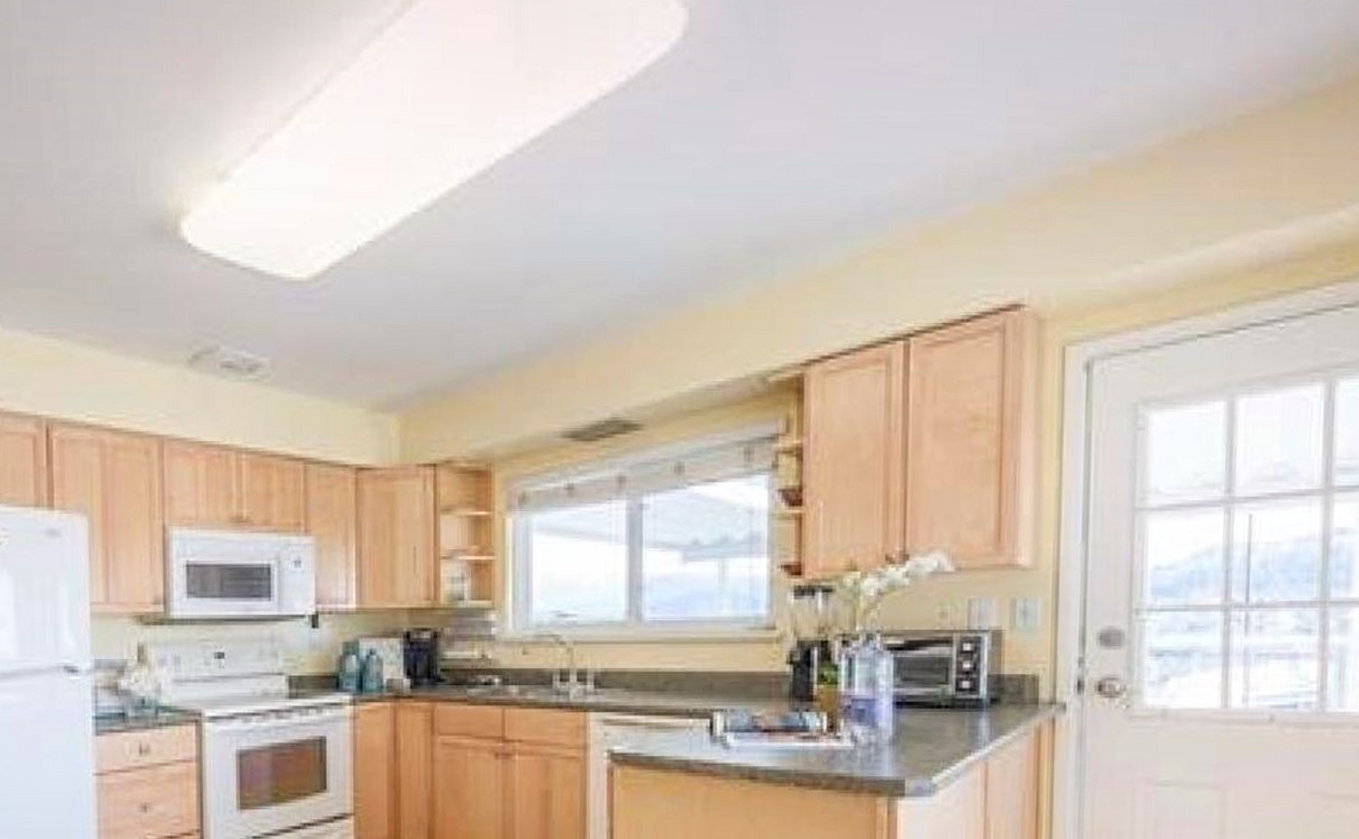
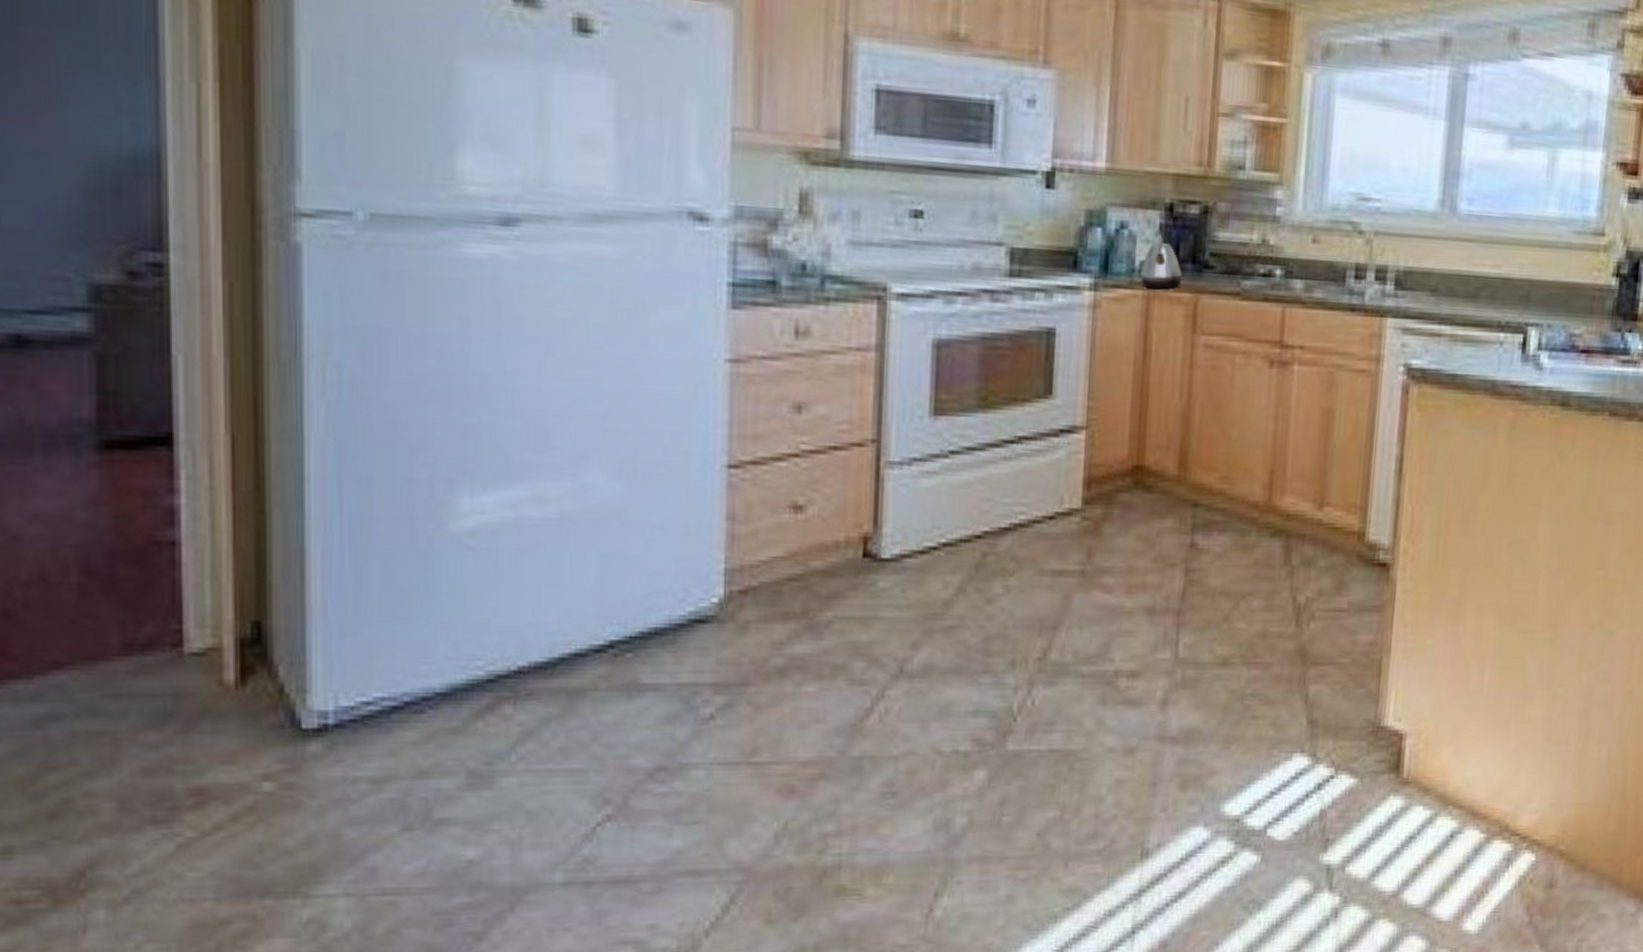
kettle: none [387,646,421,701] -> present [1139,220,1184,290]

